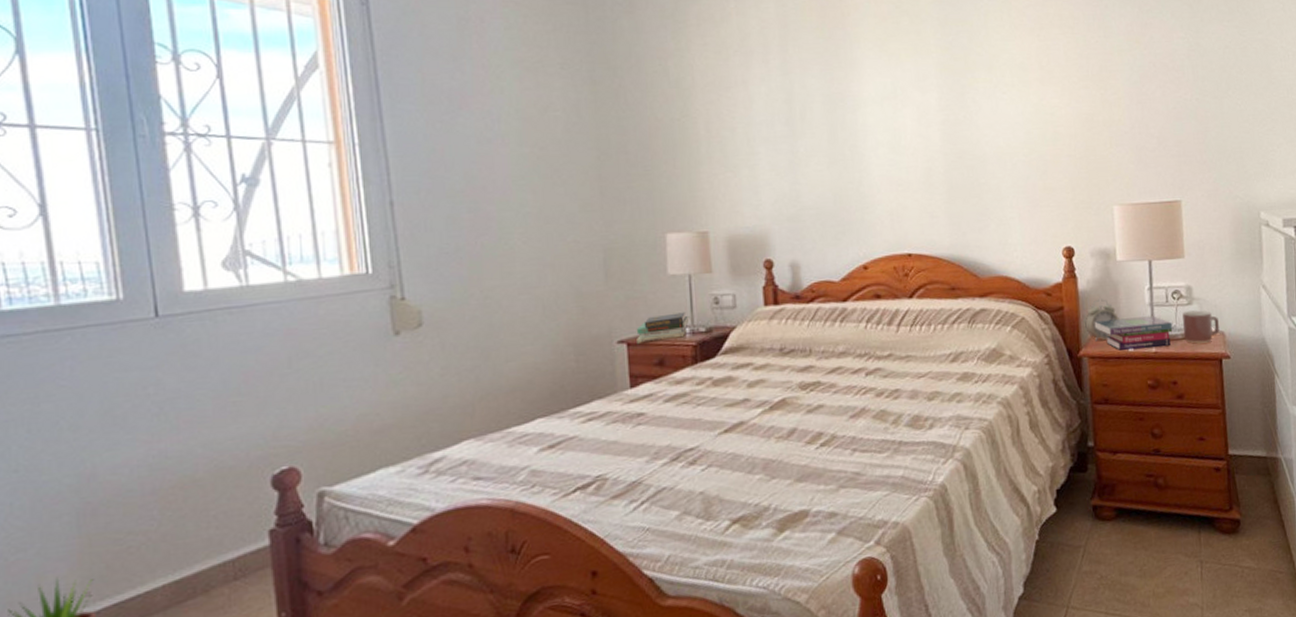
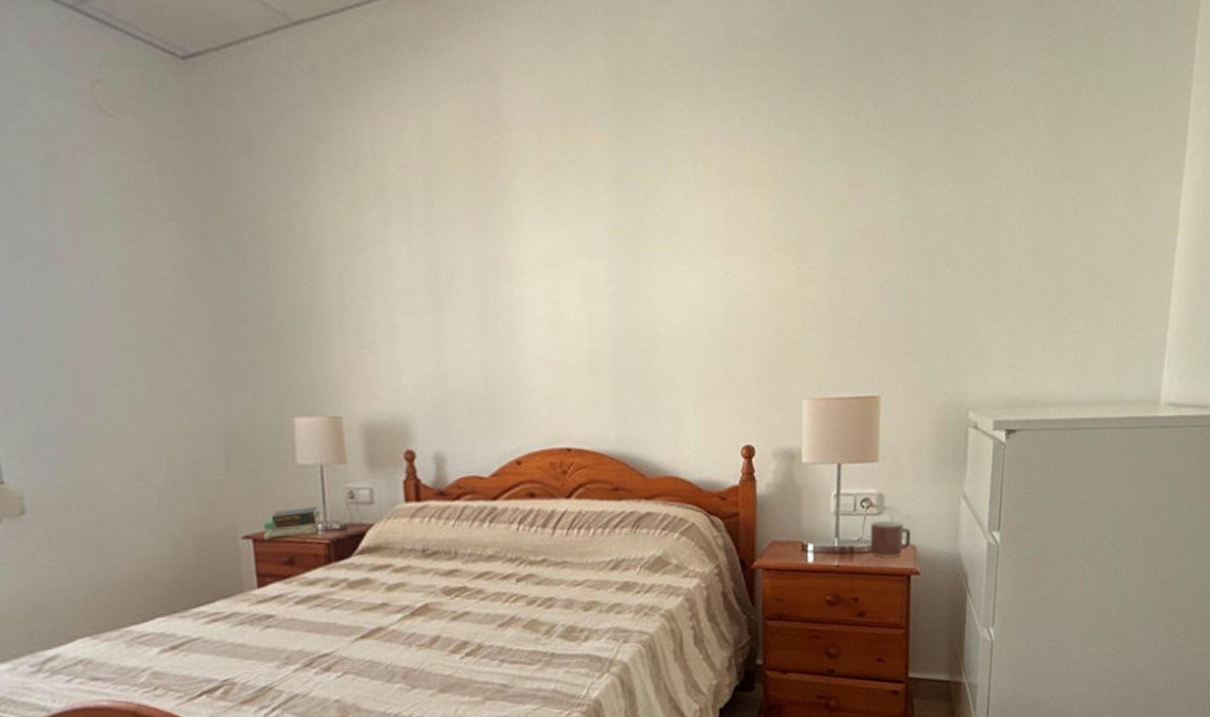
alarm clock: present [1085,299,1119,342] -> none [762,505,800,552]
books: present [1094,316,1173,350] -> none [772,526,859,563]

